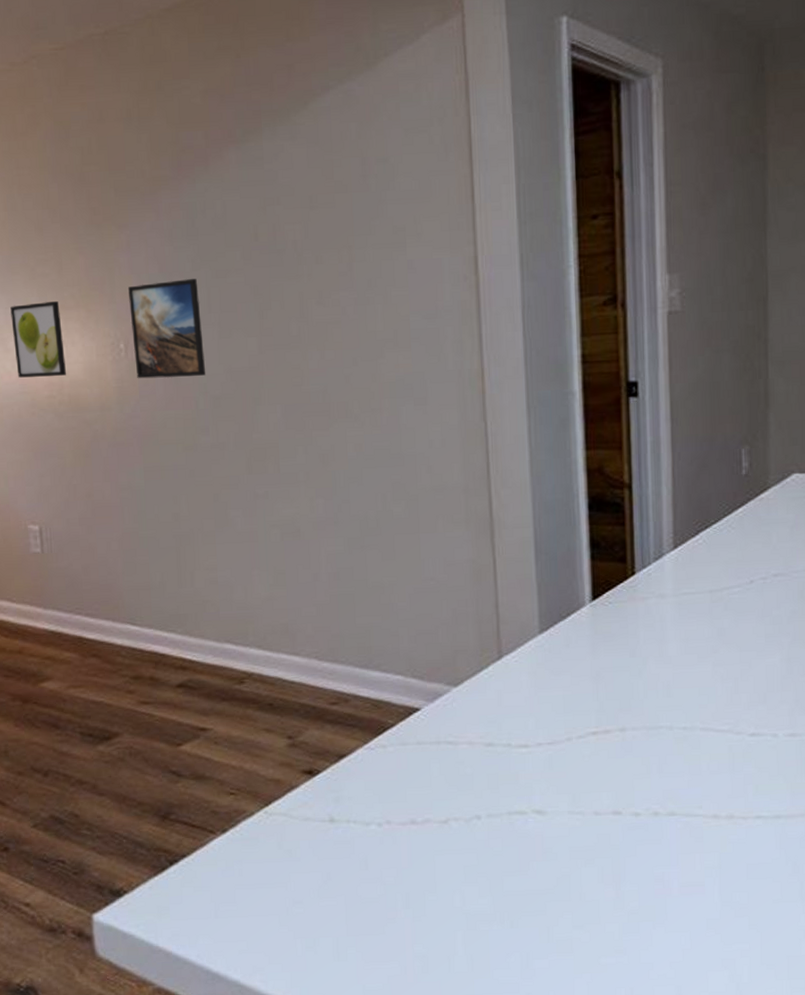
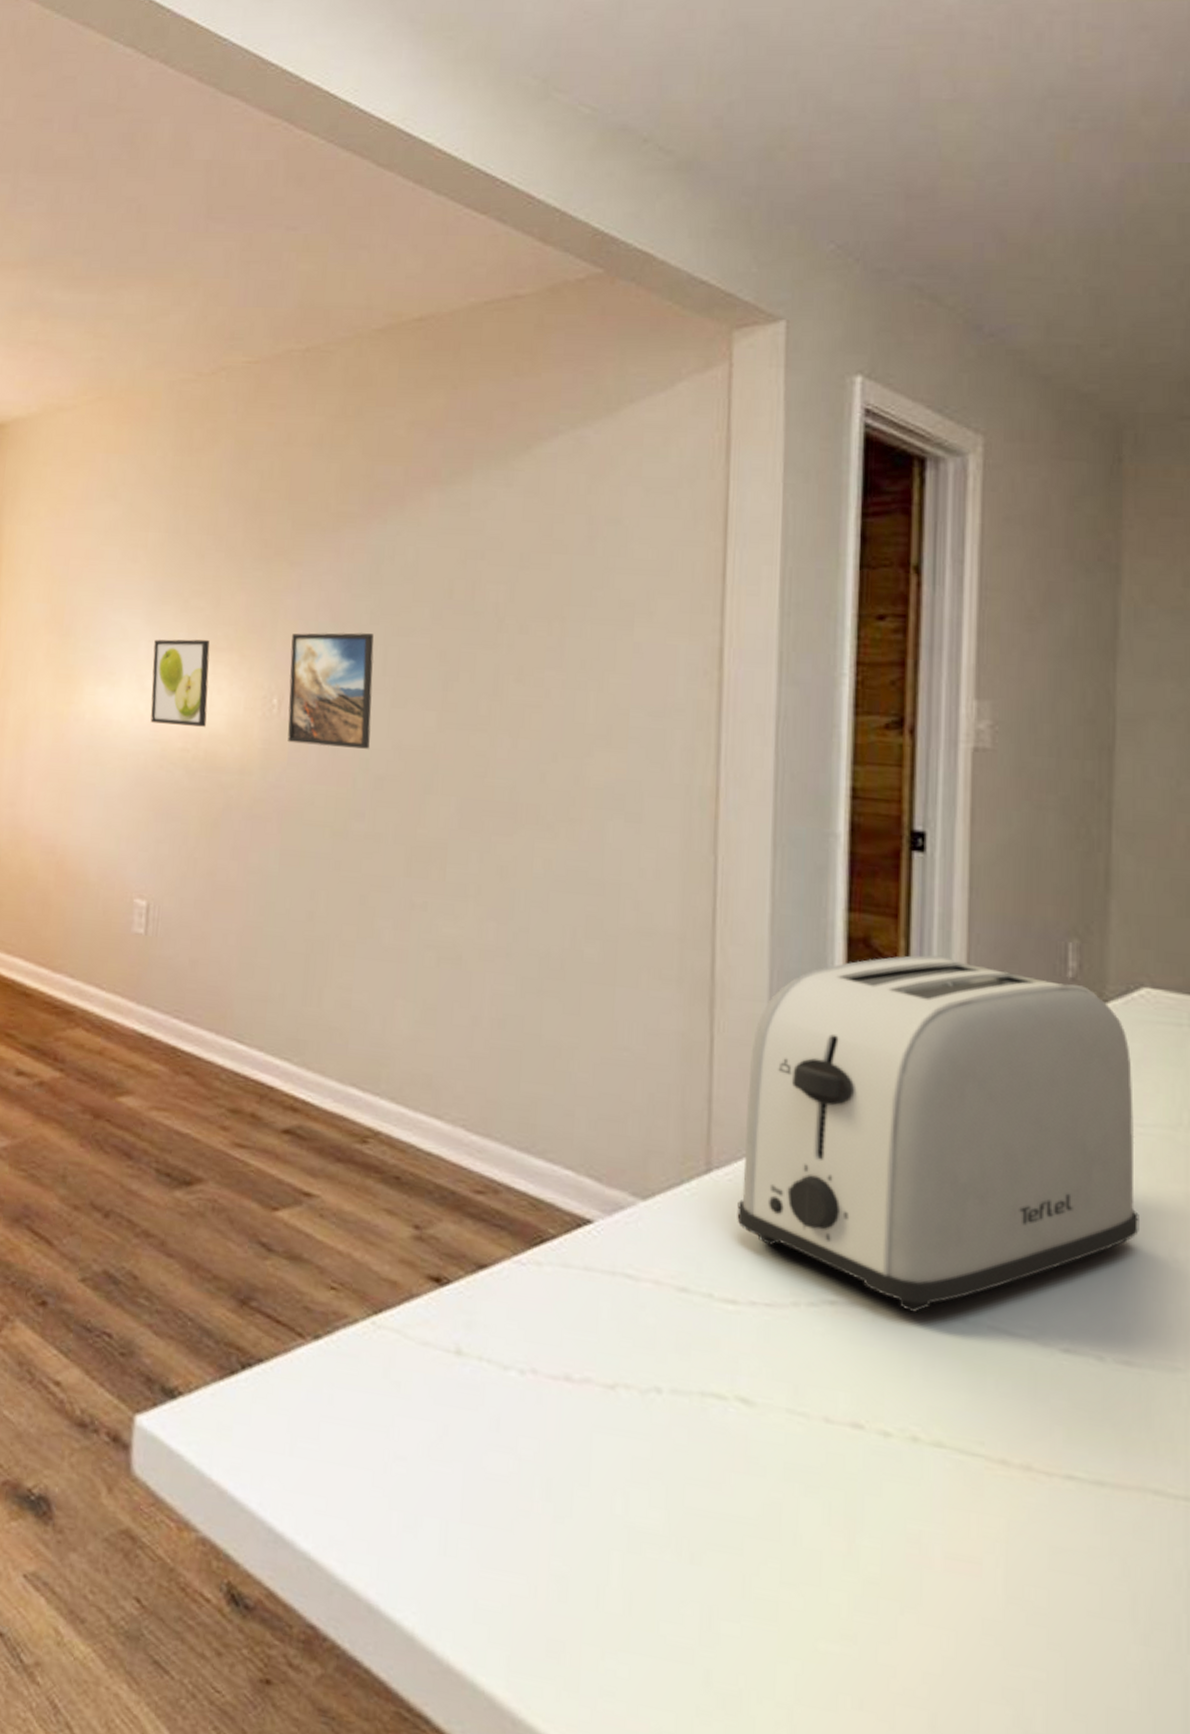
toaster: none [523,472,797,730] -> present [737,955,1139,1314]

